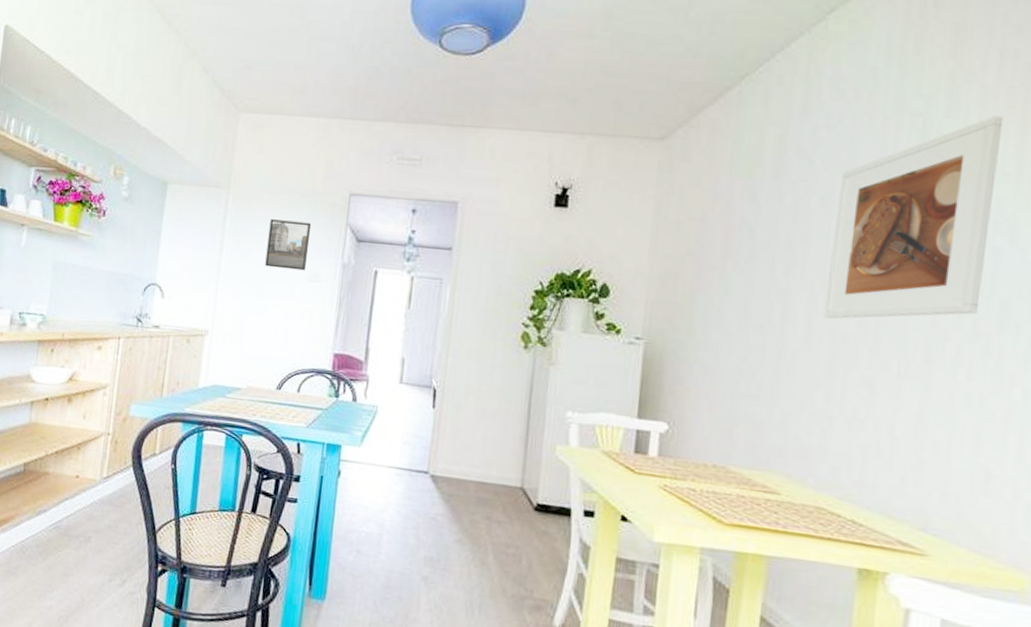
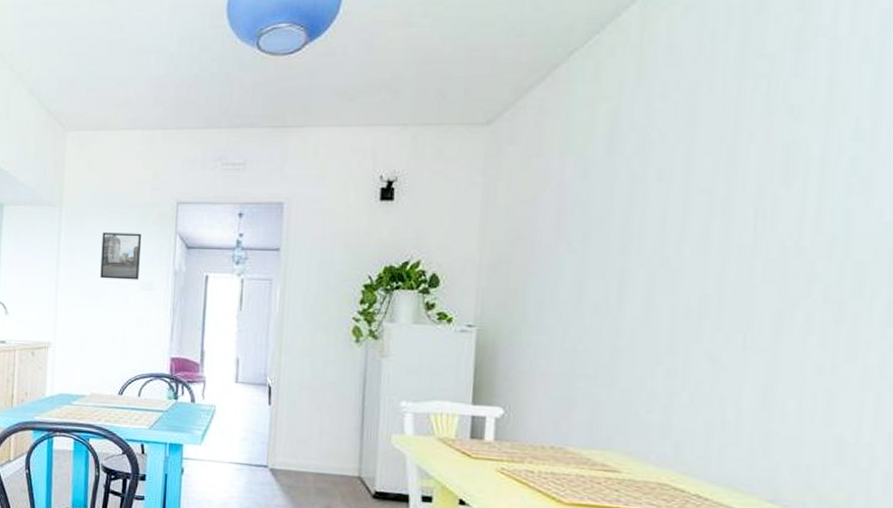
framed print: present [823,115,1004,319] -> none [662,70,857,295]

